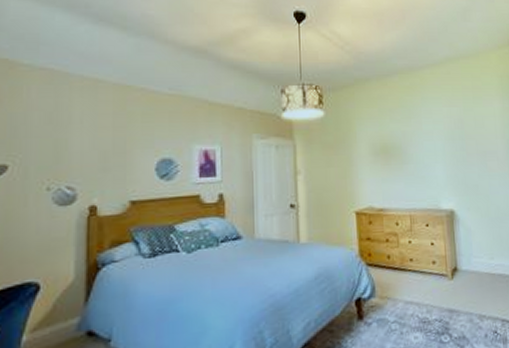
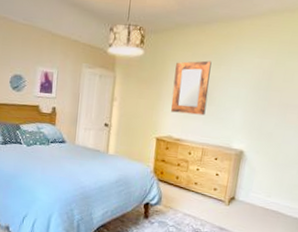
home mirror: none [363,115,405,178] -> present [171,60,212,116]

